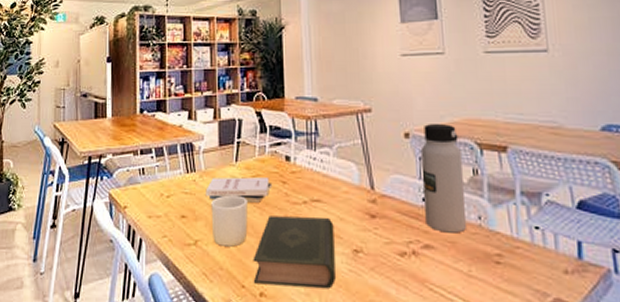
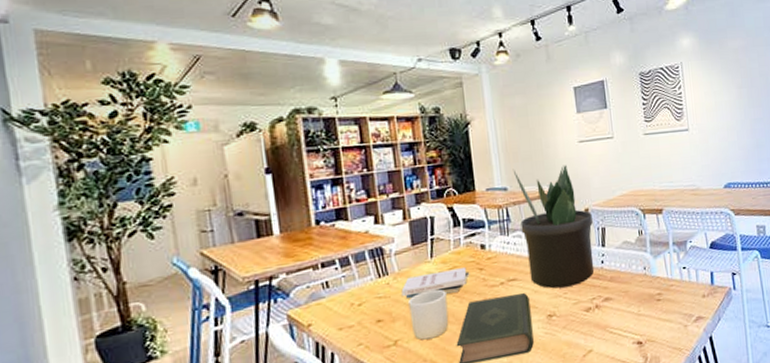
planter: none [324,79,414,222] -> present [512,165,595,289]
water bottle: present [420,124,467,233] -> none [598,197,636,286]

